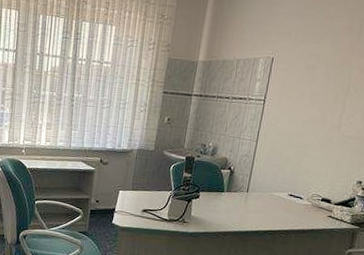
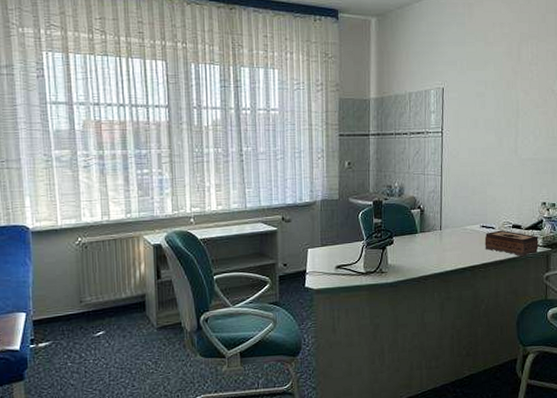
tissue box: none [289,201,348,231] -> present [484,230,539,257]

